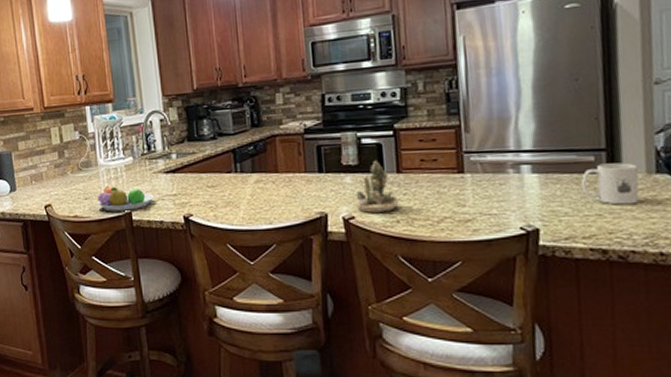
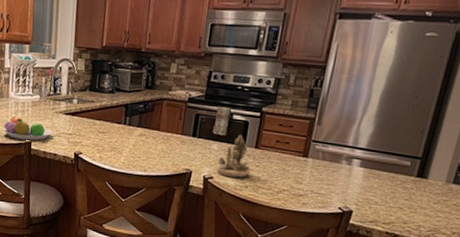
mug: present [581,162,640,205] -> none [394,169,441,205]

